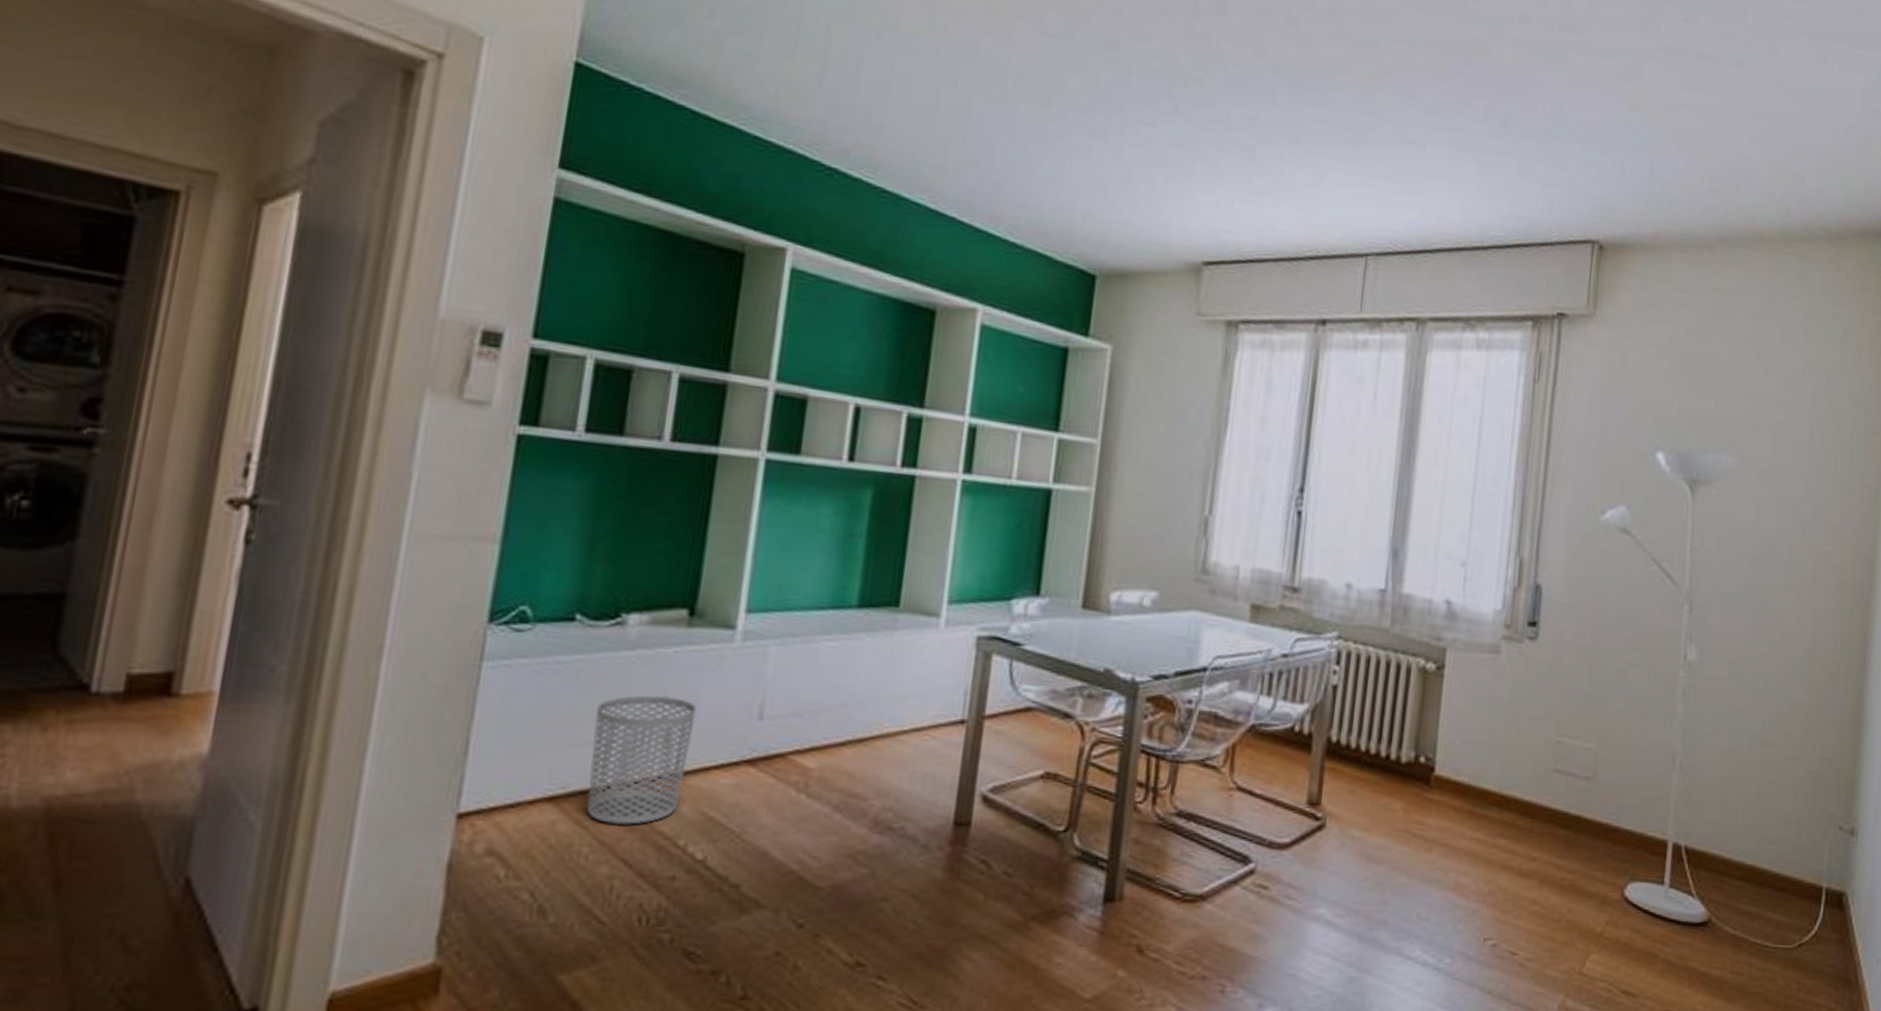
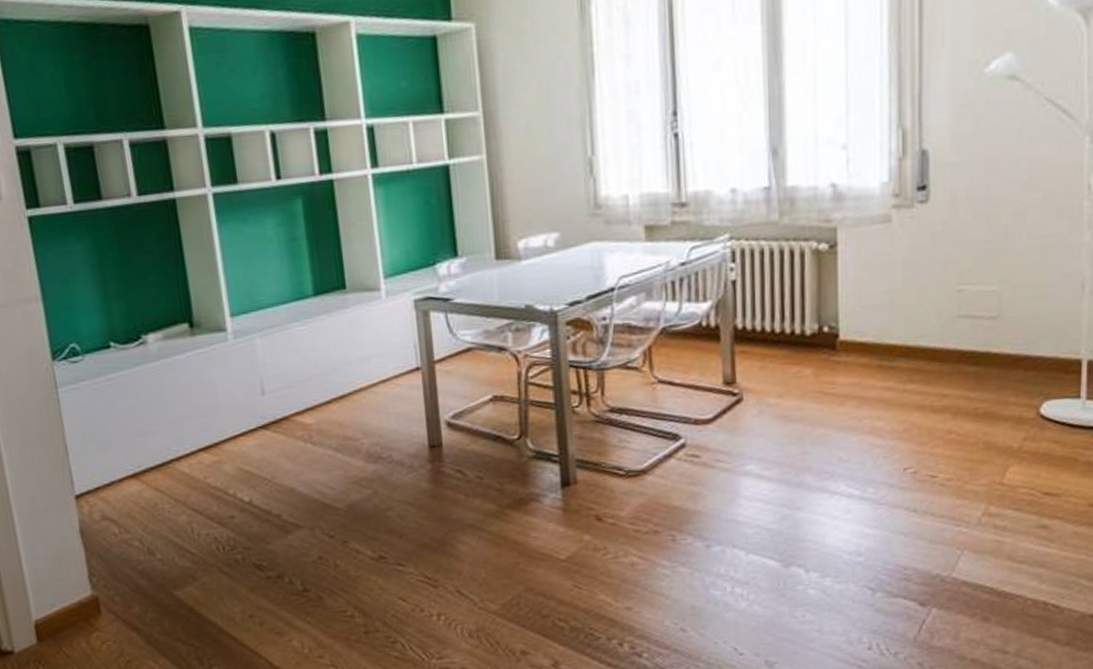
waste bin: present [586,695,697,825] -> none [144,389,222,487]

